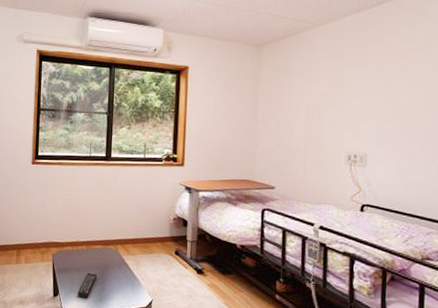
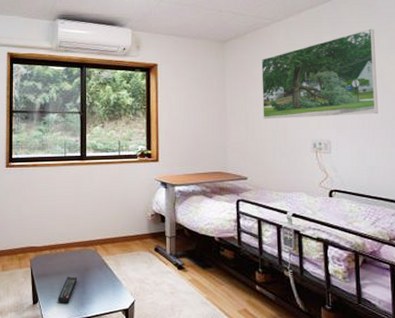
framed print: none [296,36,426,129] -> present [261,28,378,120]

